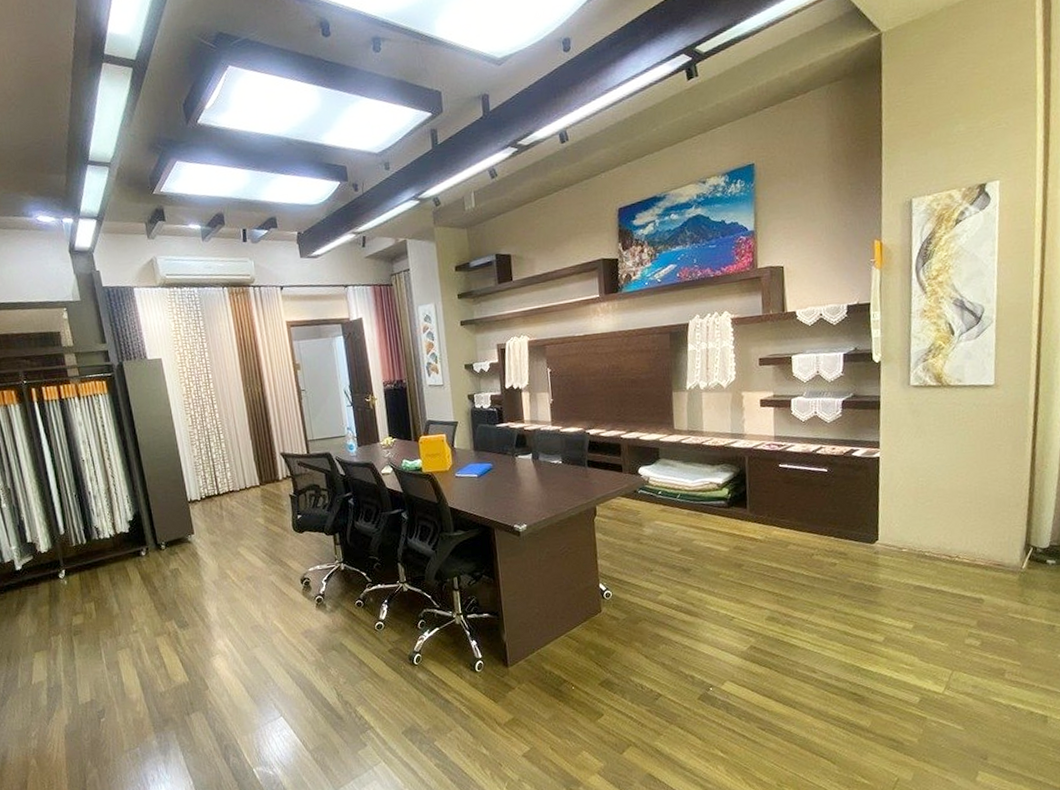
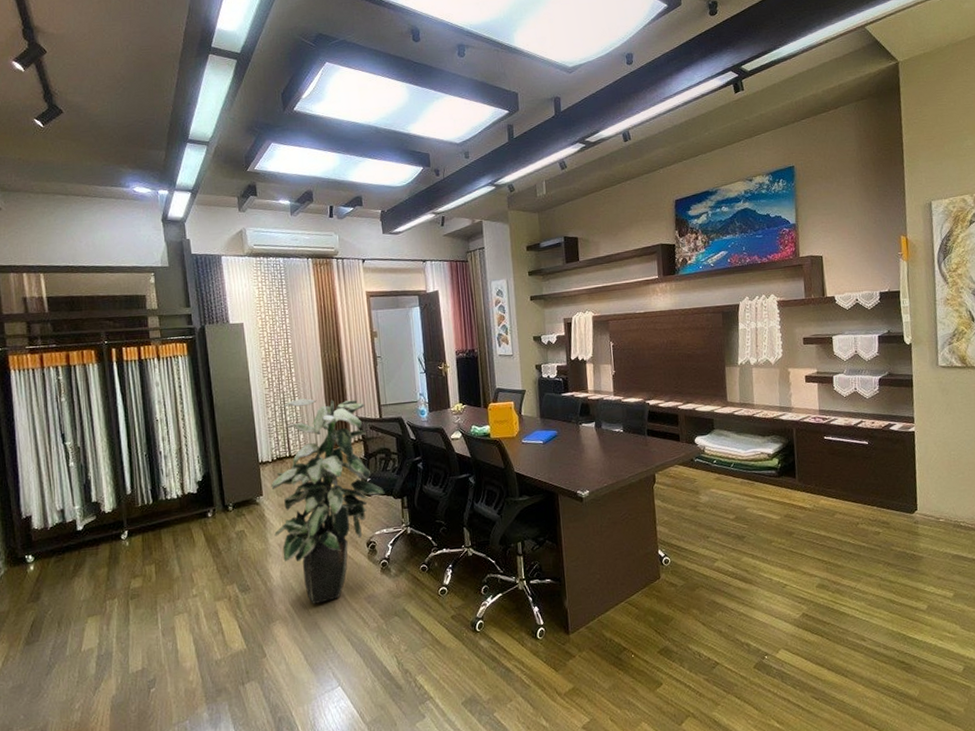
indoor plant: none [201,435,317,639] -> present [270,398,385,604]

